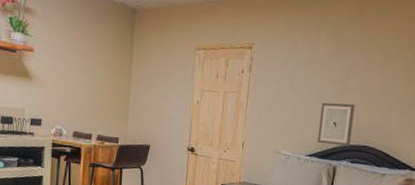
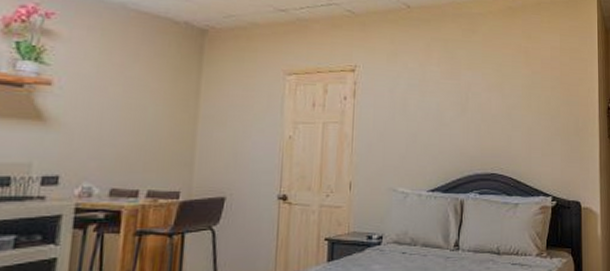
wall art: present [317,102,355,146] -> none [439,127,477,176]

